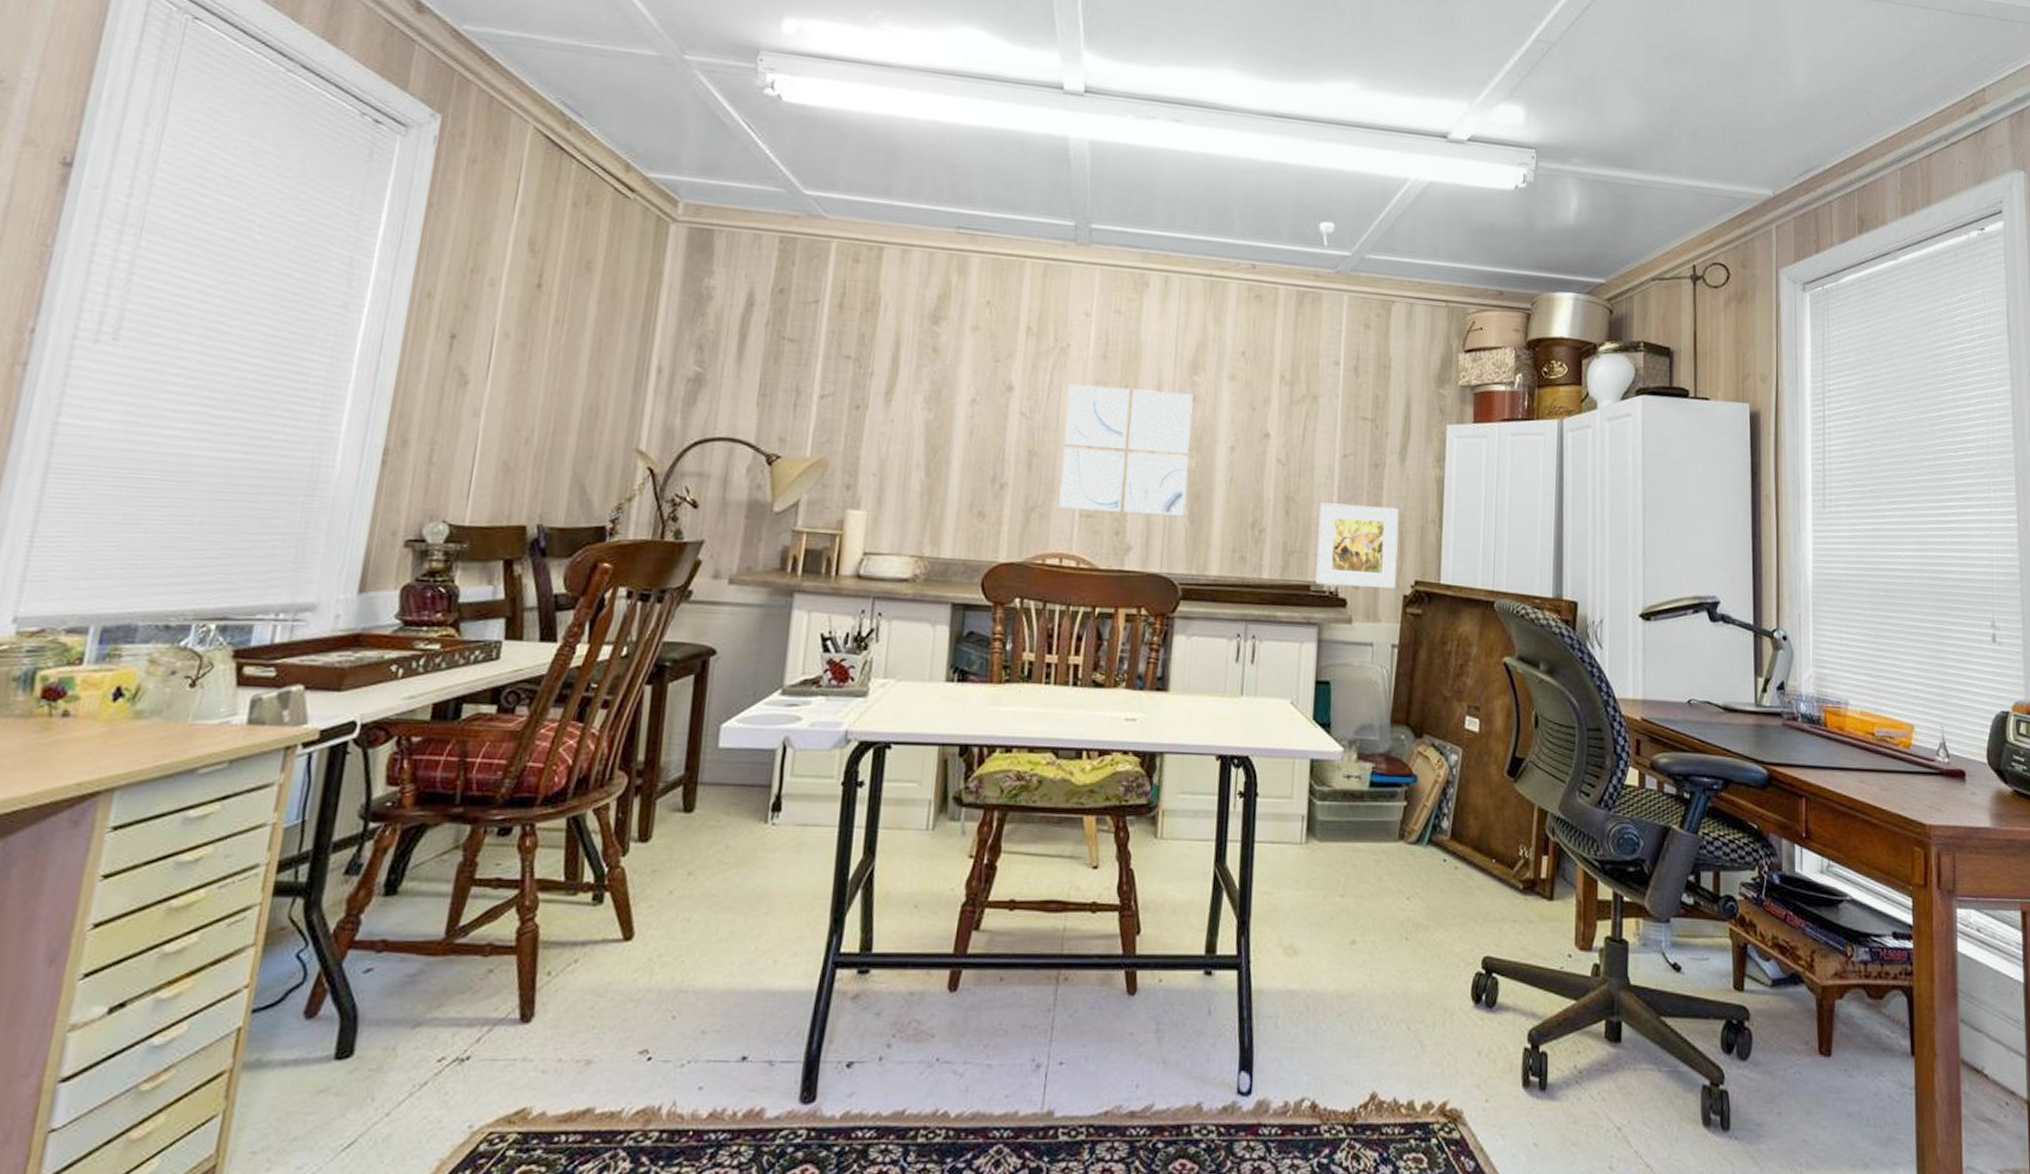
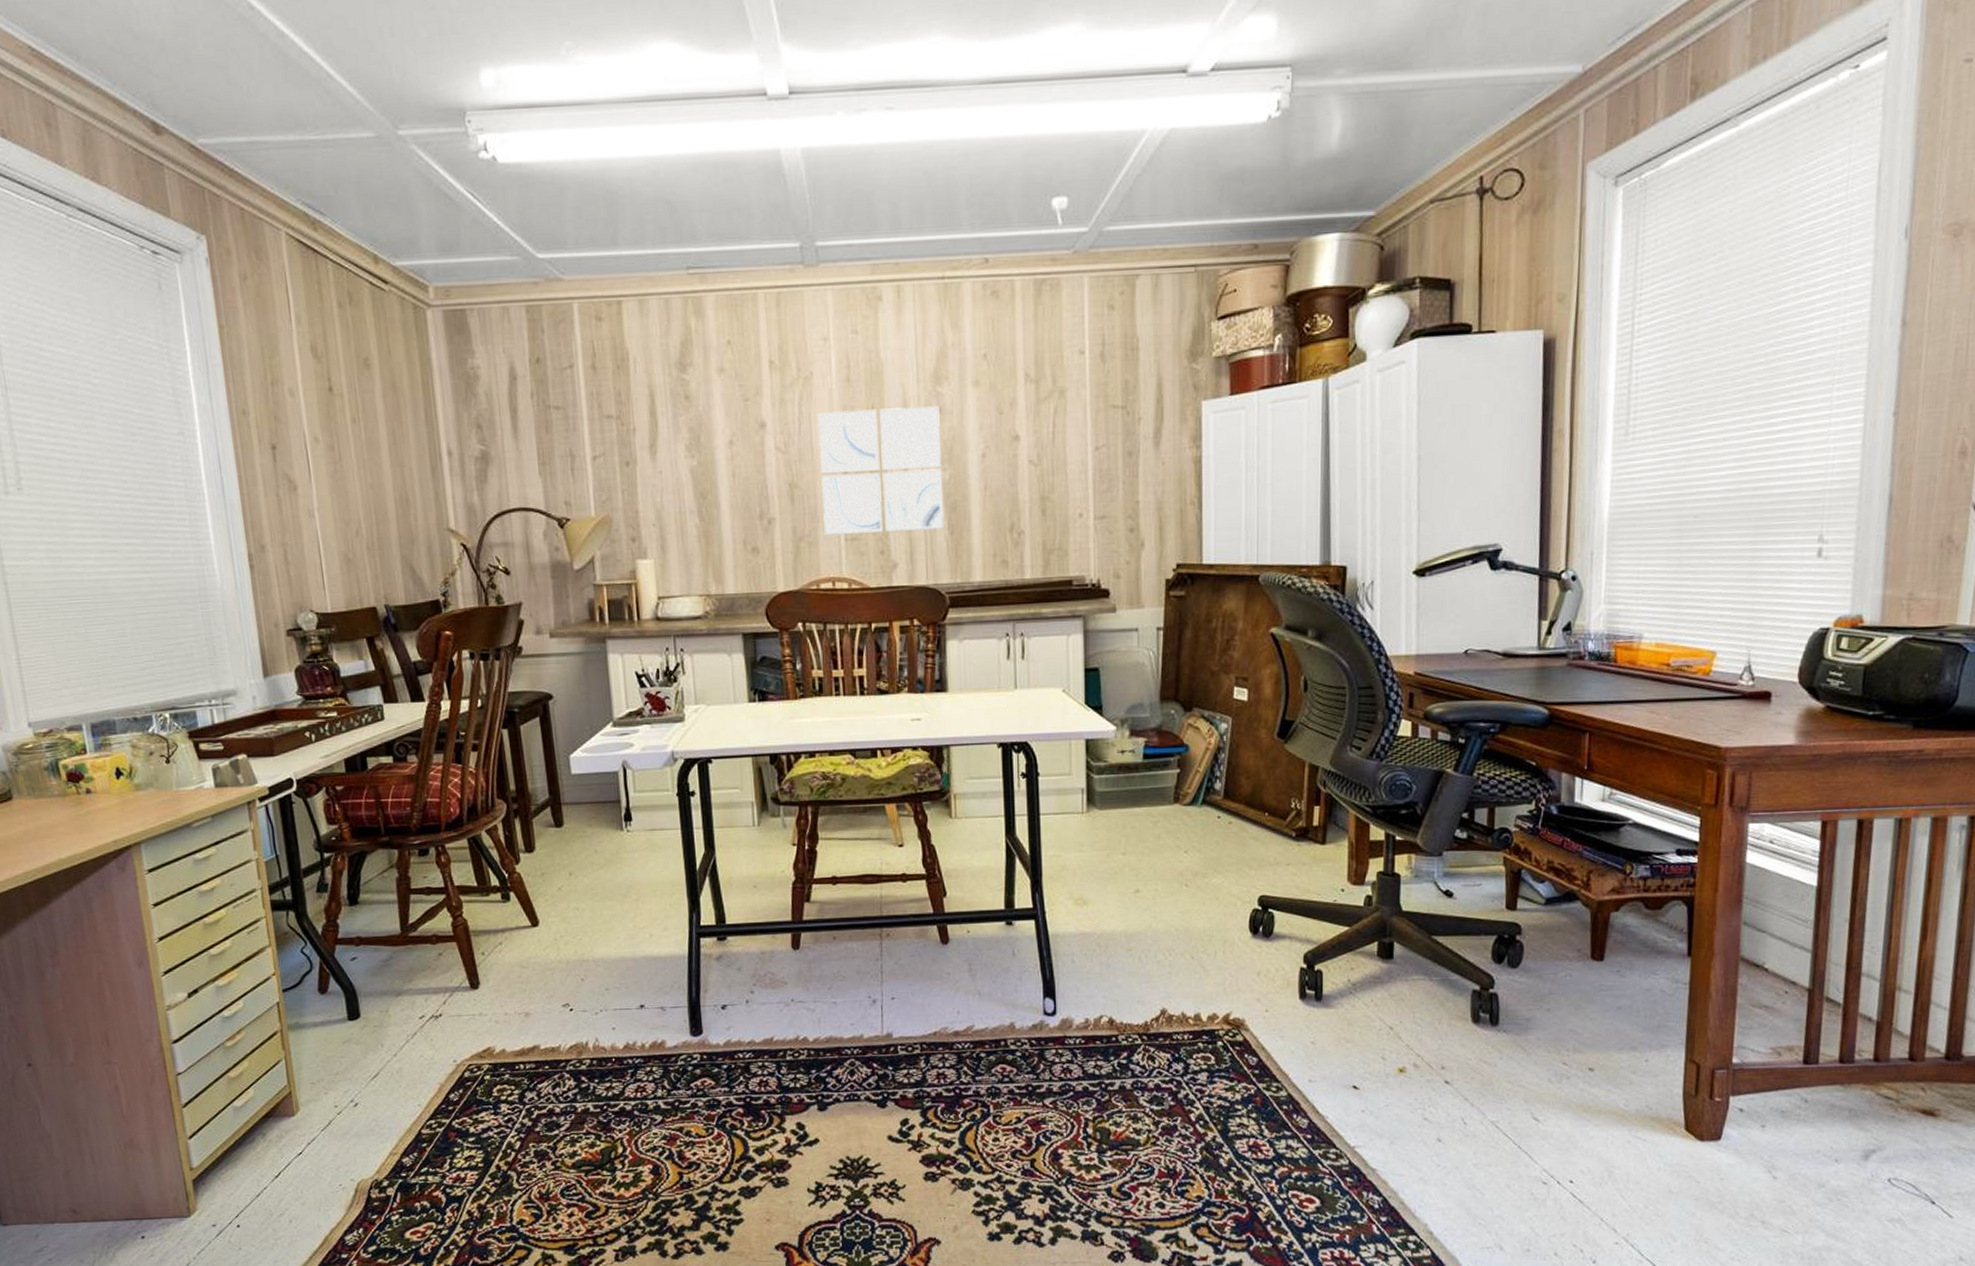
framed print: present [1315,502,1399,588] -> none [1075,494,1157,579]

